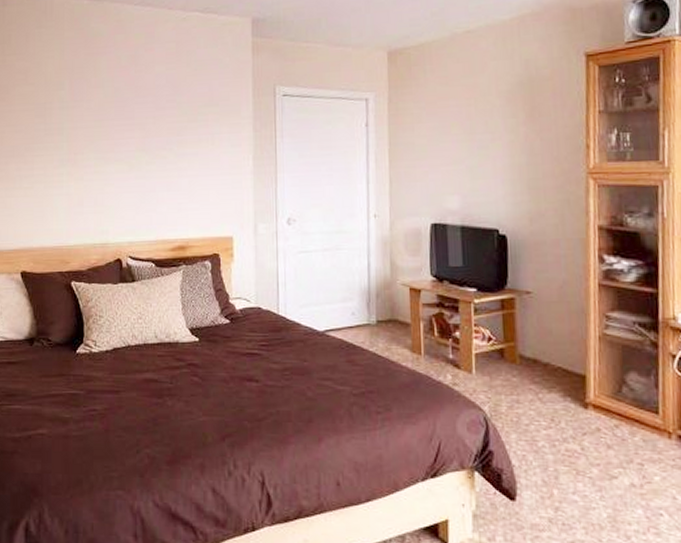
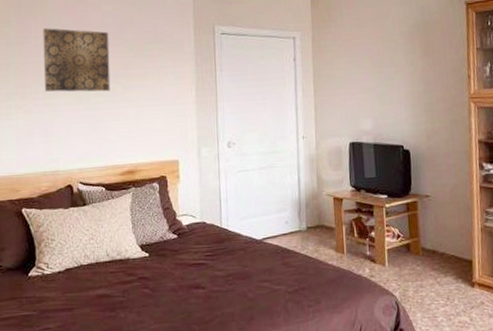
wall art: none [95,91,162,160] -> present [43,28,111,92]

